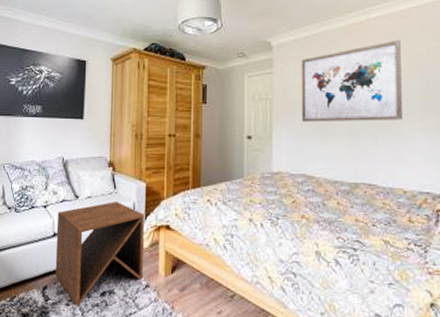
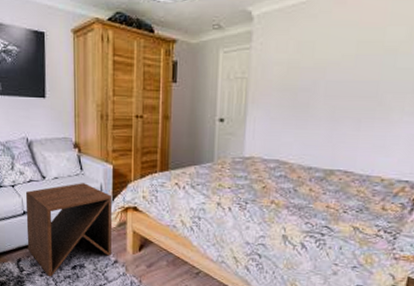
wall art: present [301,39,402,122] -> none [279,9,404,105]

